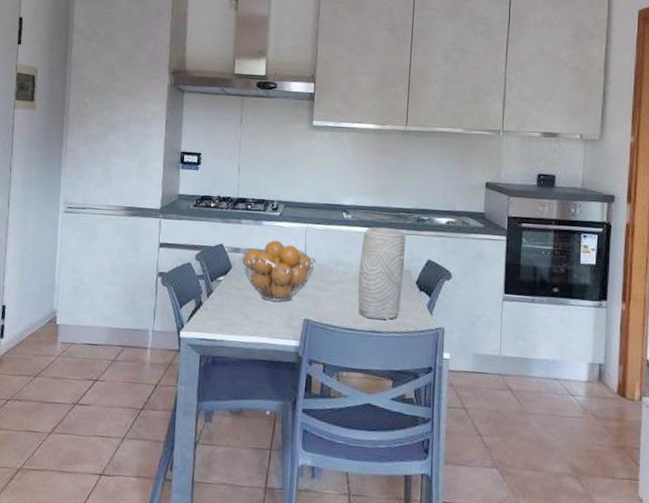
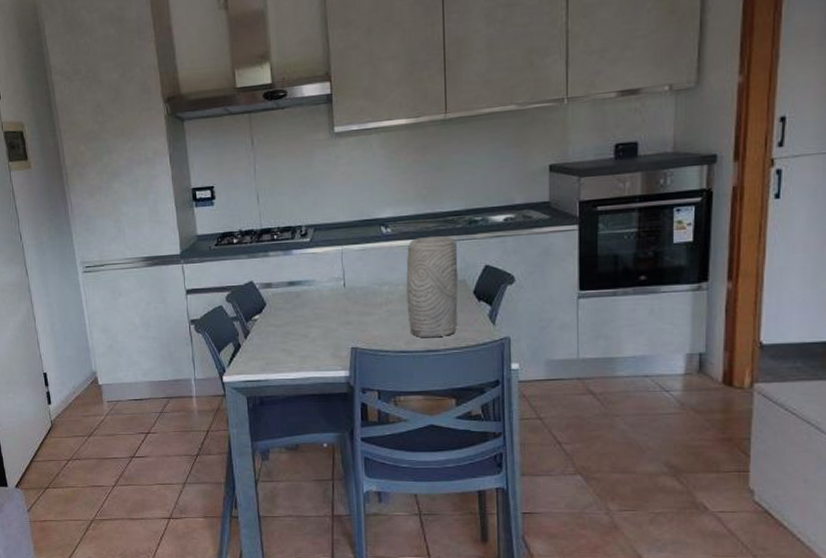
fruit basket: present [241,240,316,302] -> none [275,268,357,333]

